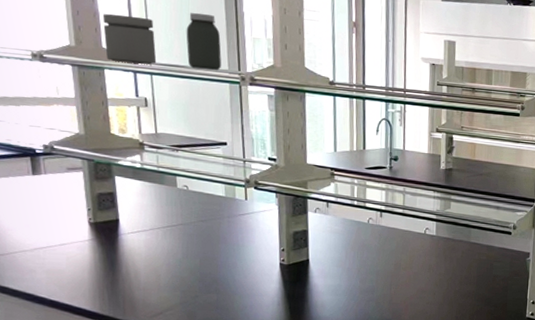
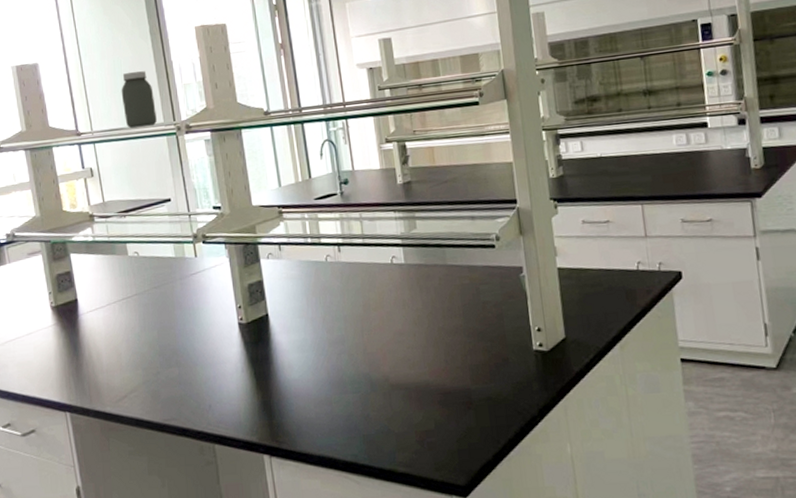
jar: present [102,13,157,65] -> none [47,88,98,138]

